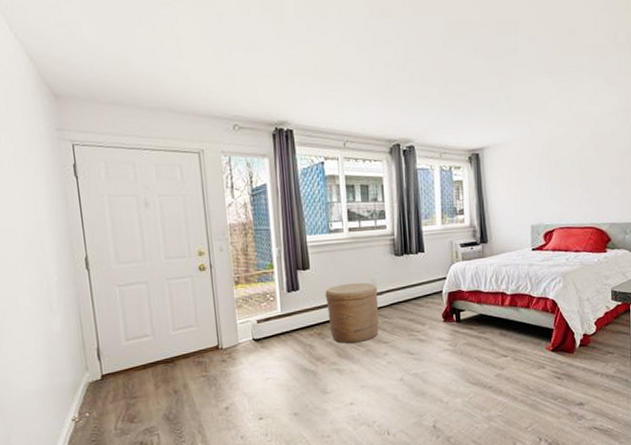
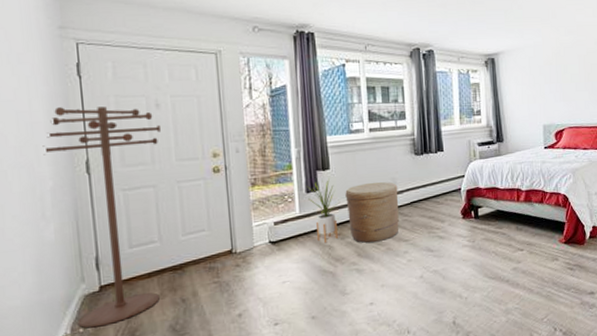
coat rack: none [47,206,154,413] -> present [42,106,161,329]
house plant: none [288,278,321,343] -> present [307,178,341,243]

